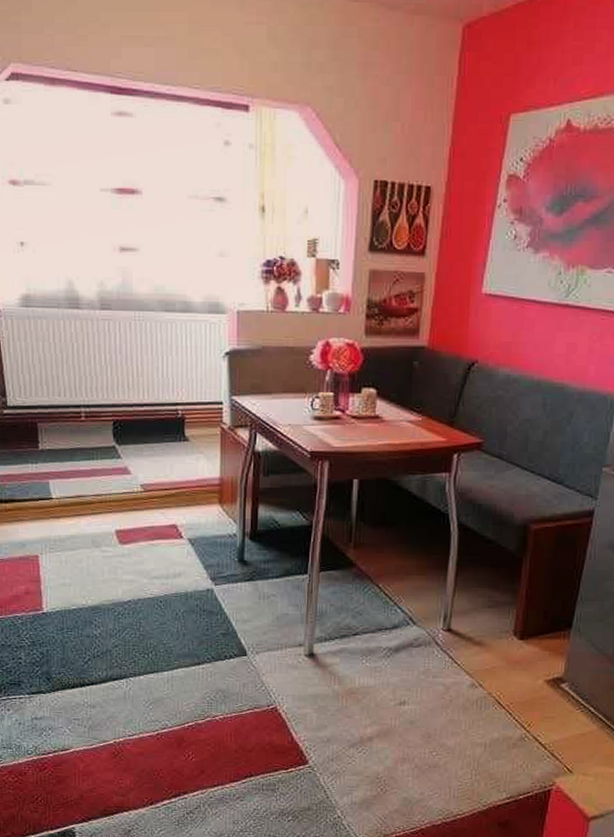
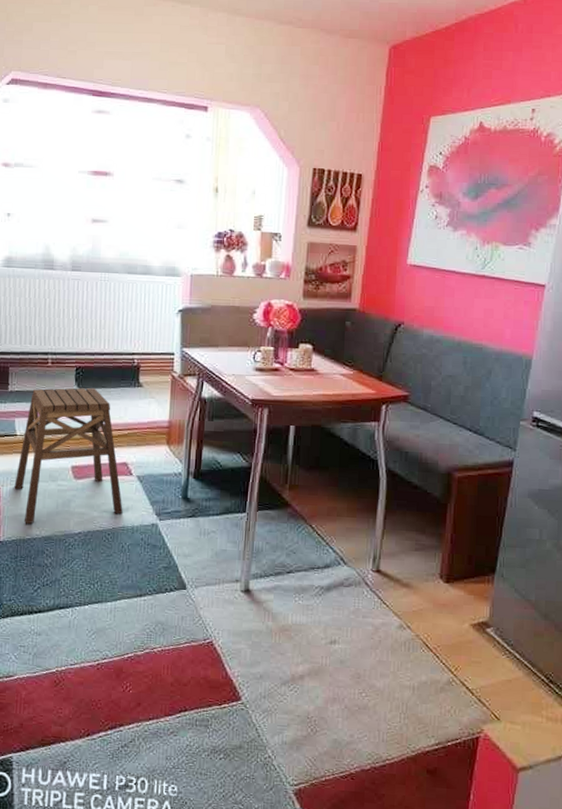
stool: none [54,443,175,594] -> present [14,387,123,525]

